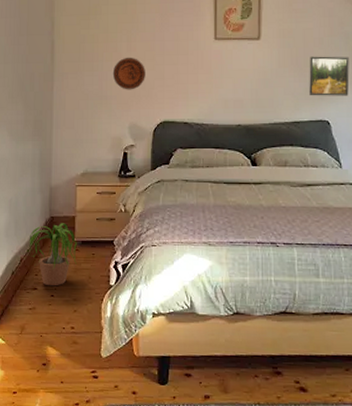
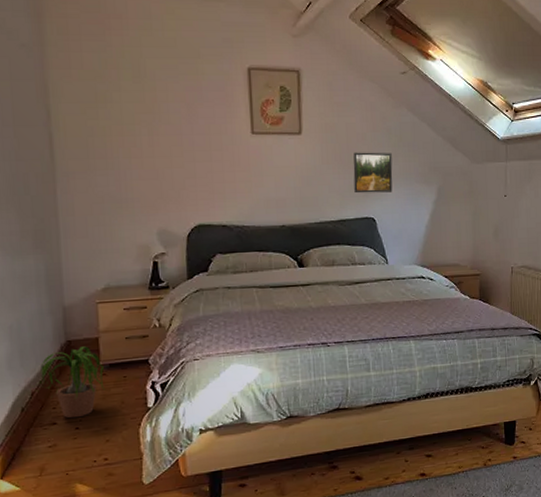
decorative plate: present [112,57,145,90] -> none [132,153,174,191]

